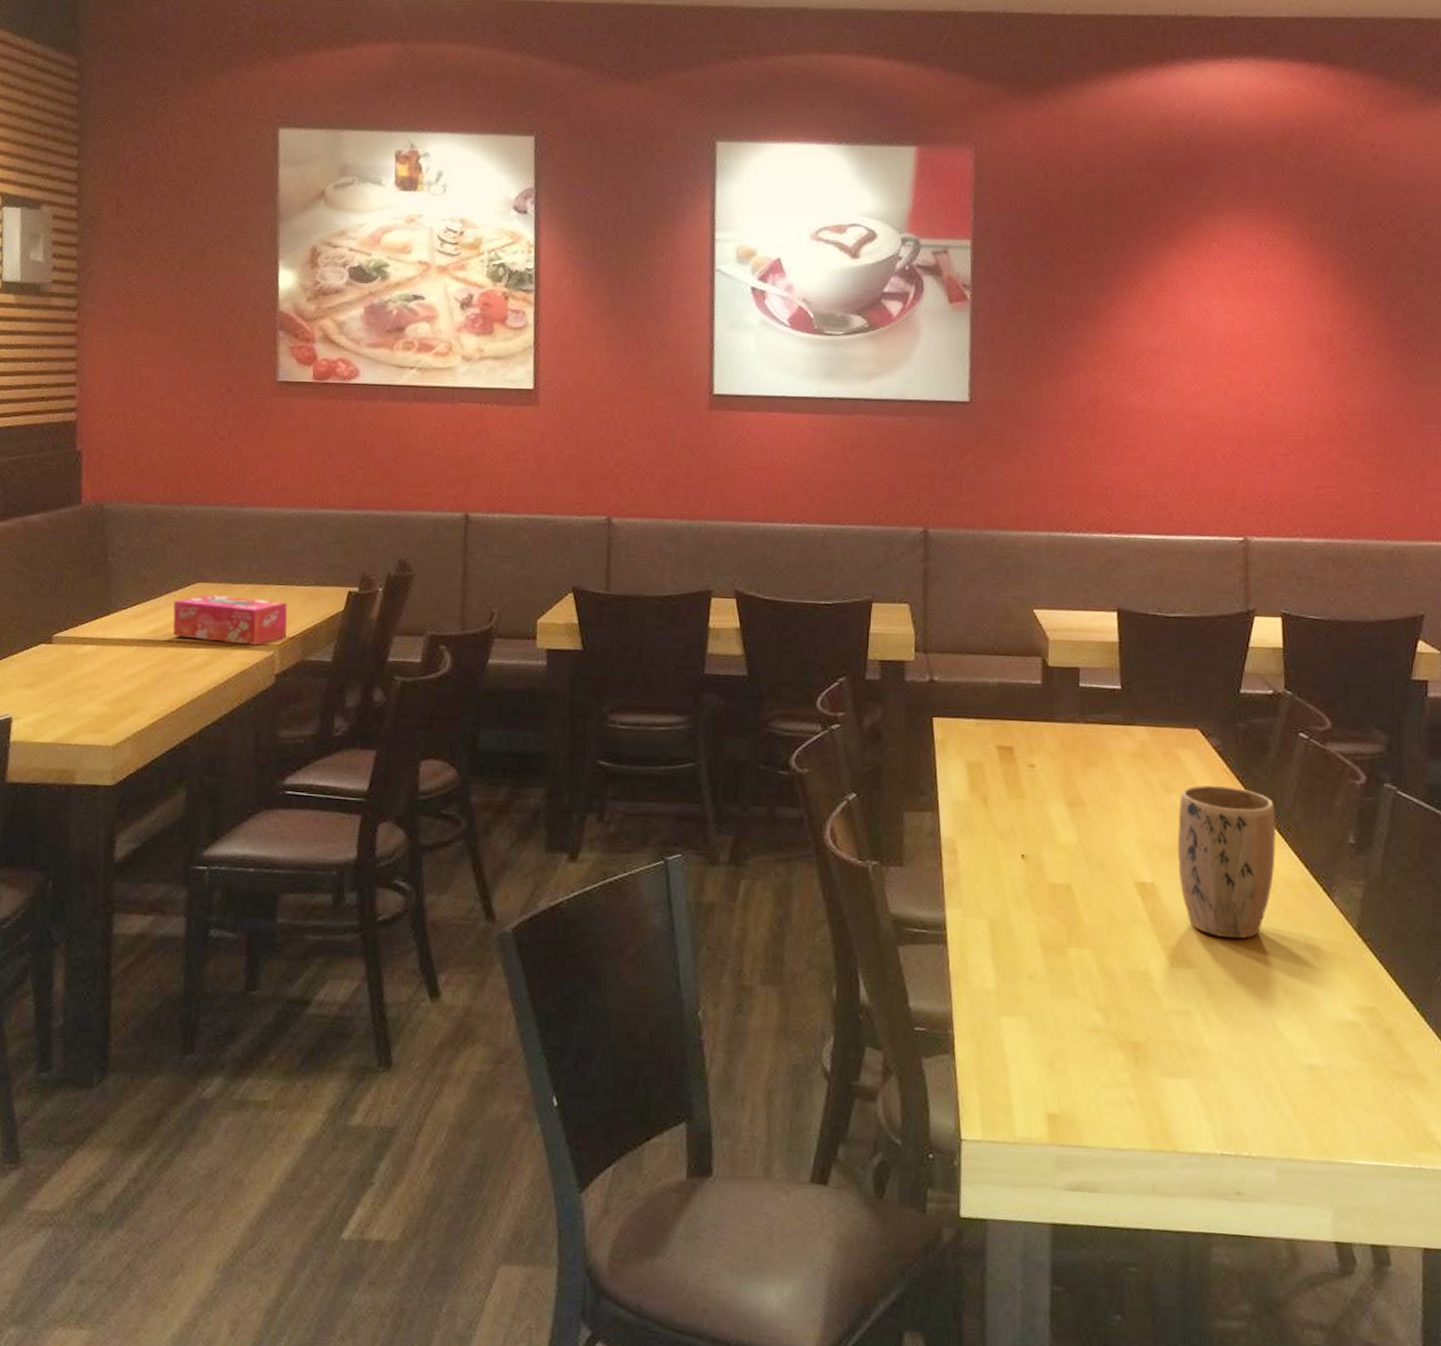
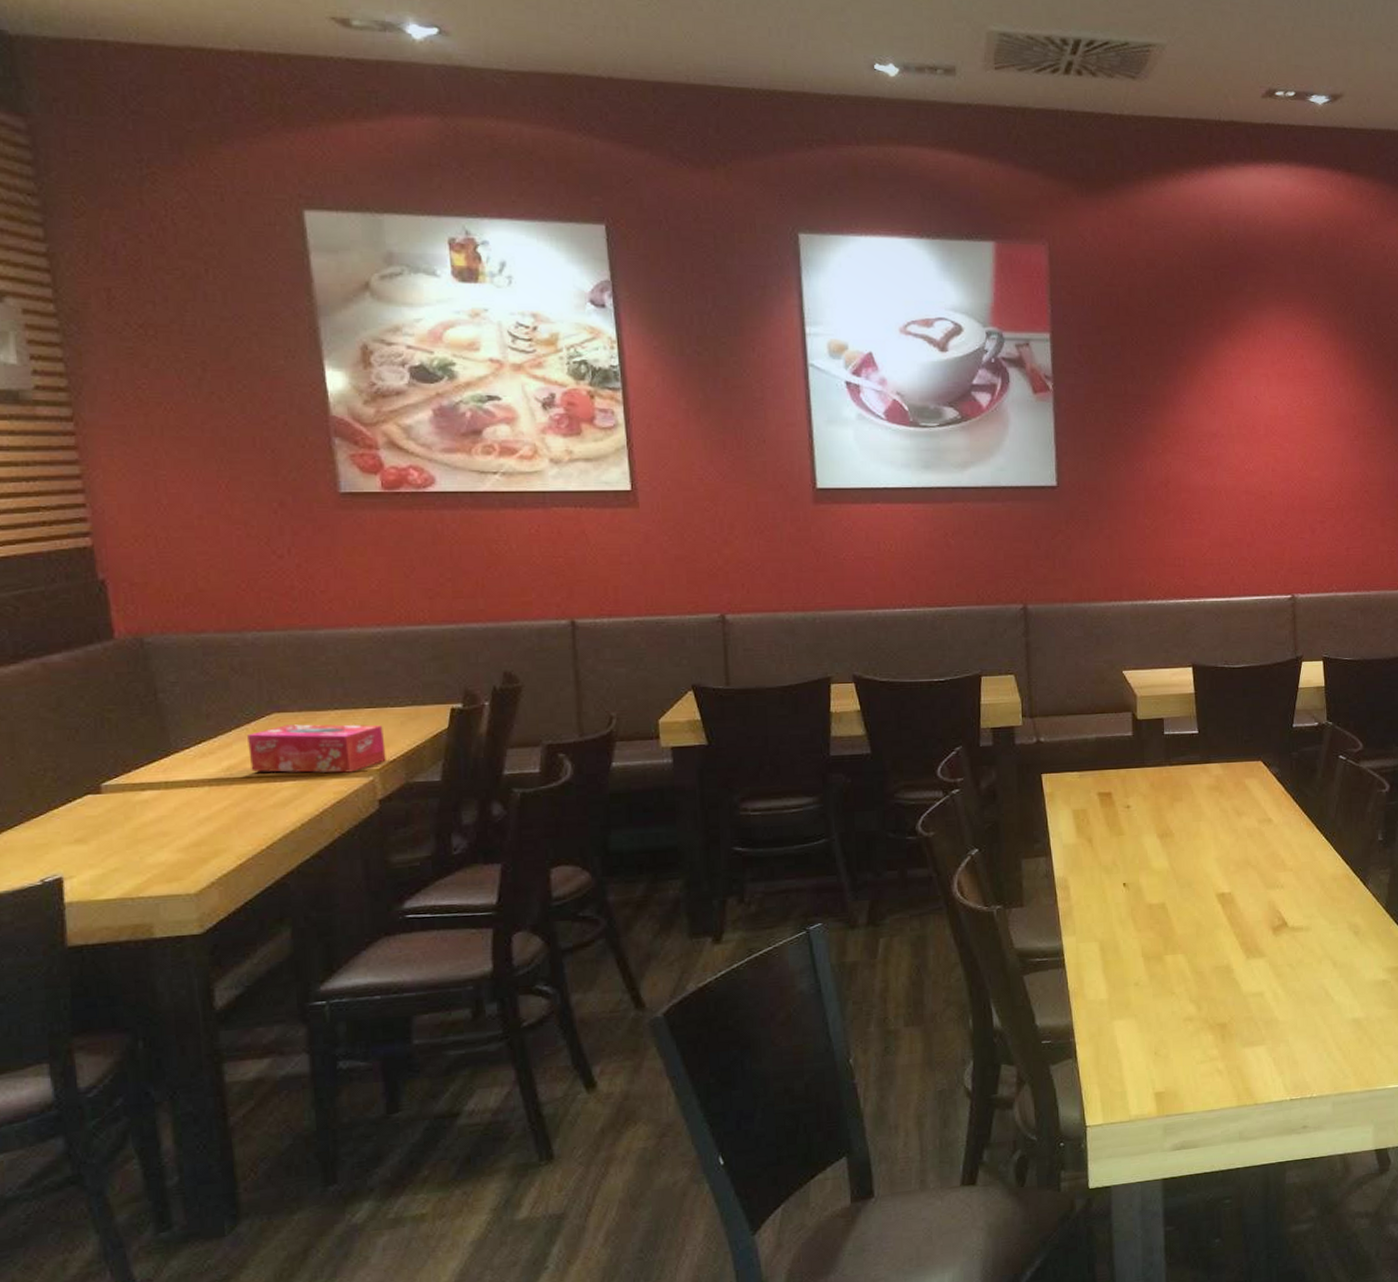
plant pot: present [1178,785,1276,939] -> none [1248,805,1324,929]

